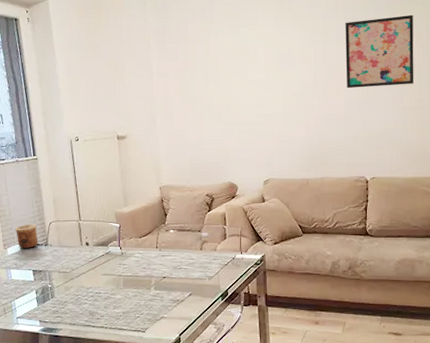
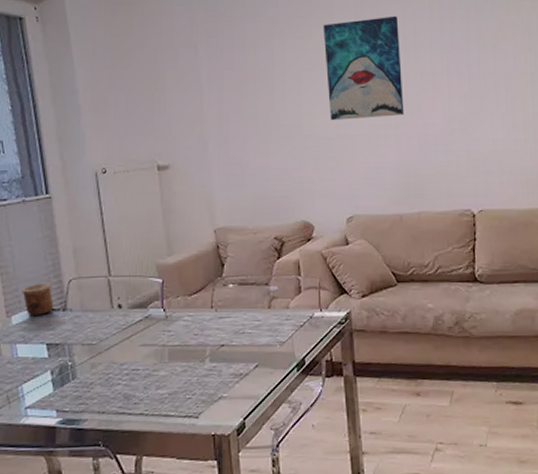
wall art: none [249,17,313,102] -> present [323,16,405,120]
wall art: present [345,14,414,89] -> none [441,12,526,102]

